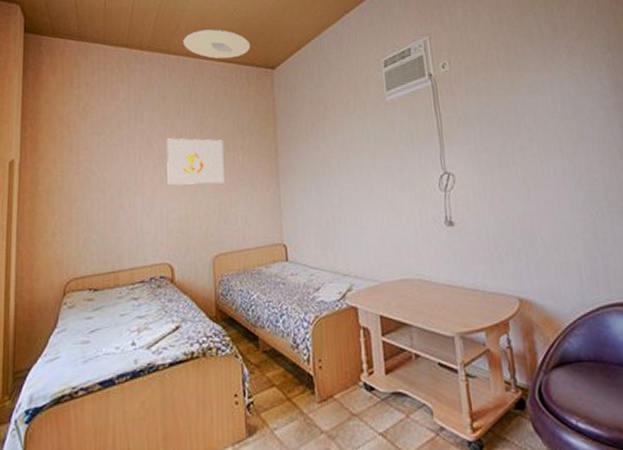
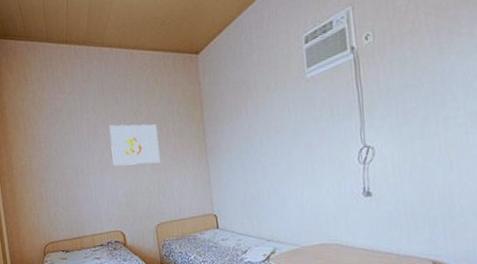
ceiling light: present [183,29,251,59] -> none [114,19,175,48]

